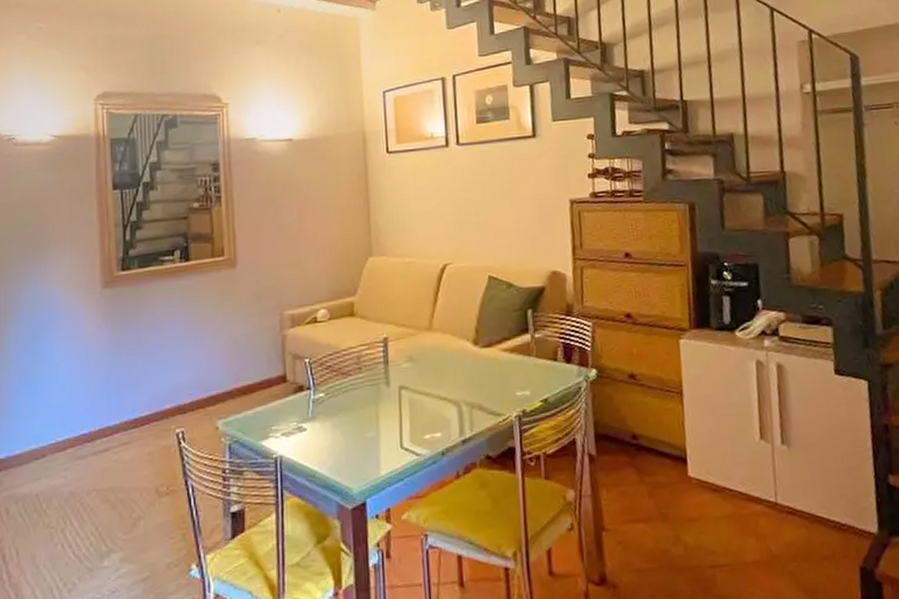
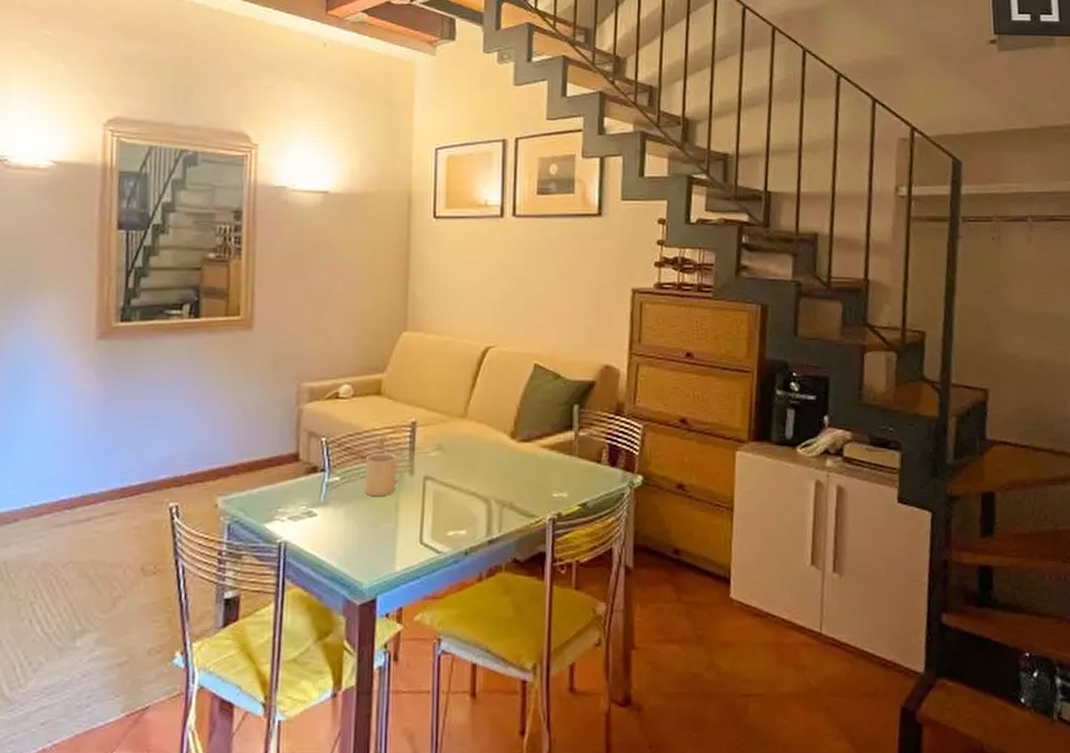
mug: none [345,367,384,409] -> present [364,452,407,497]

